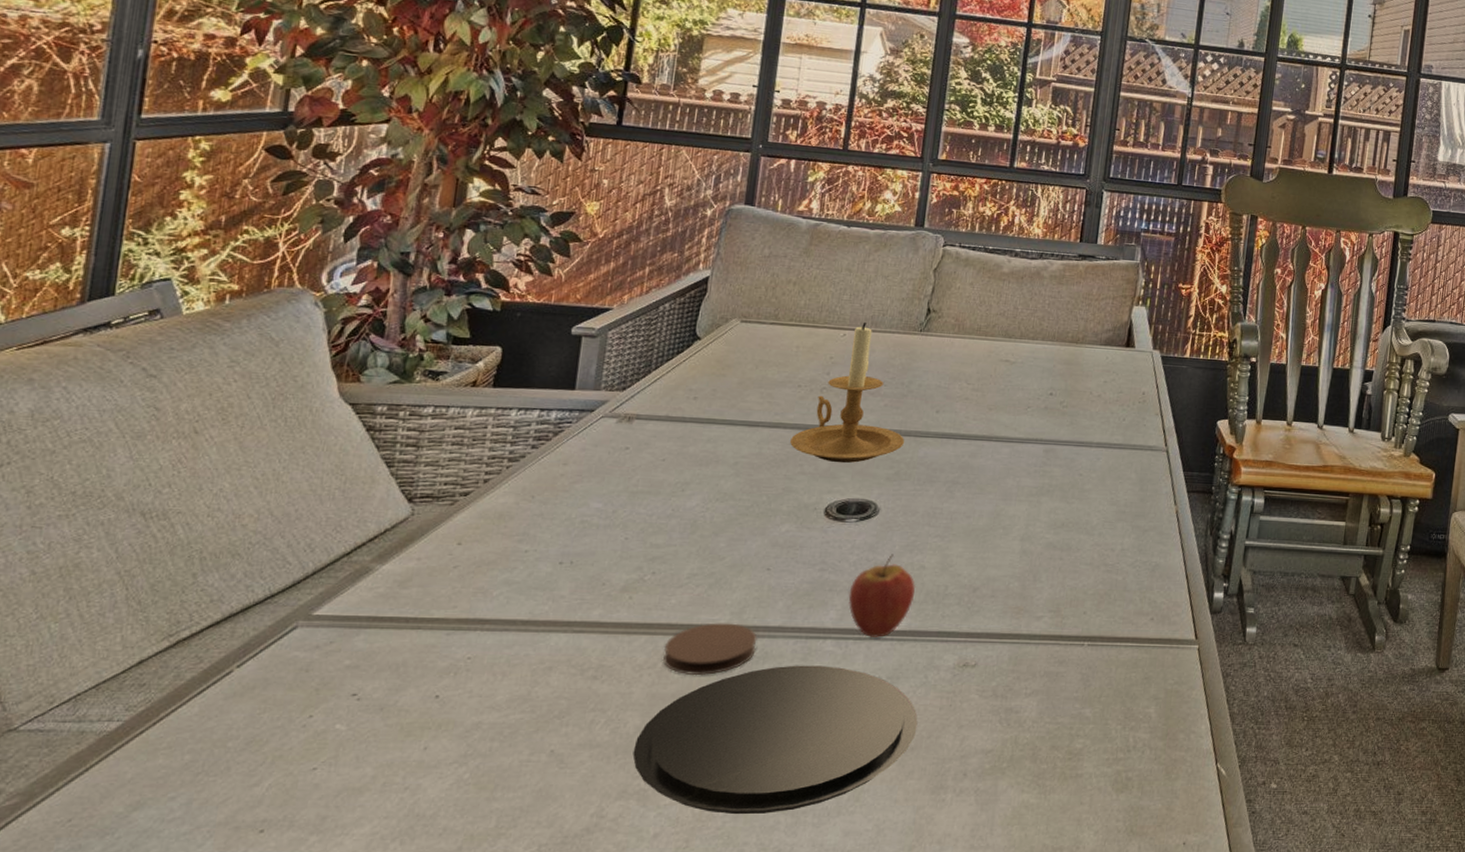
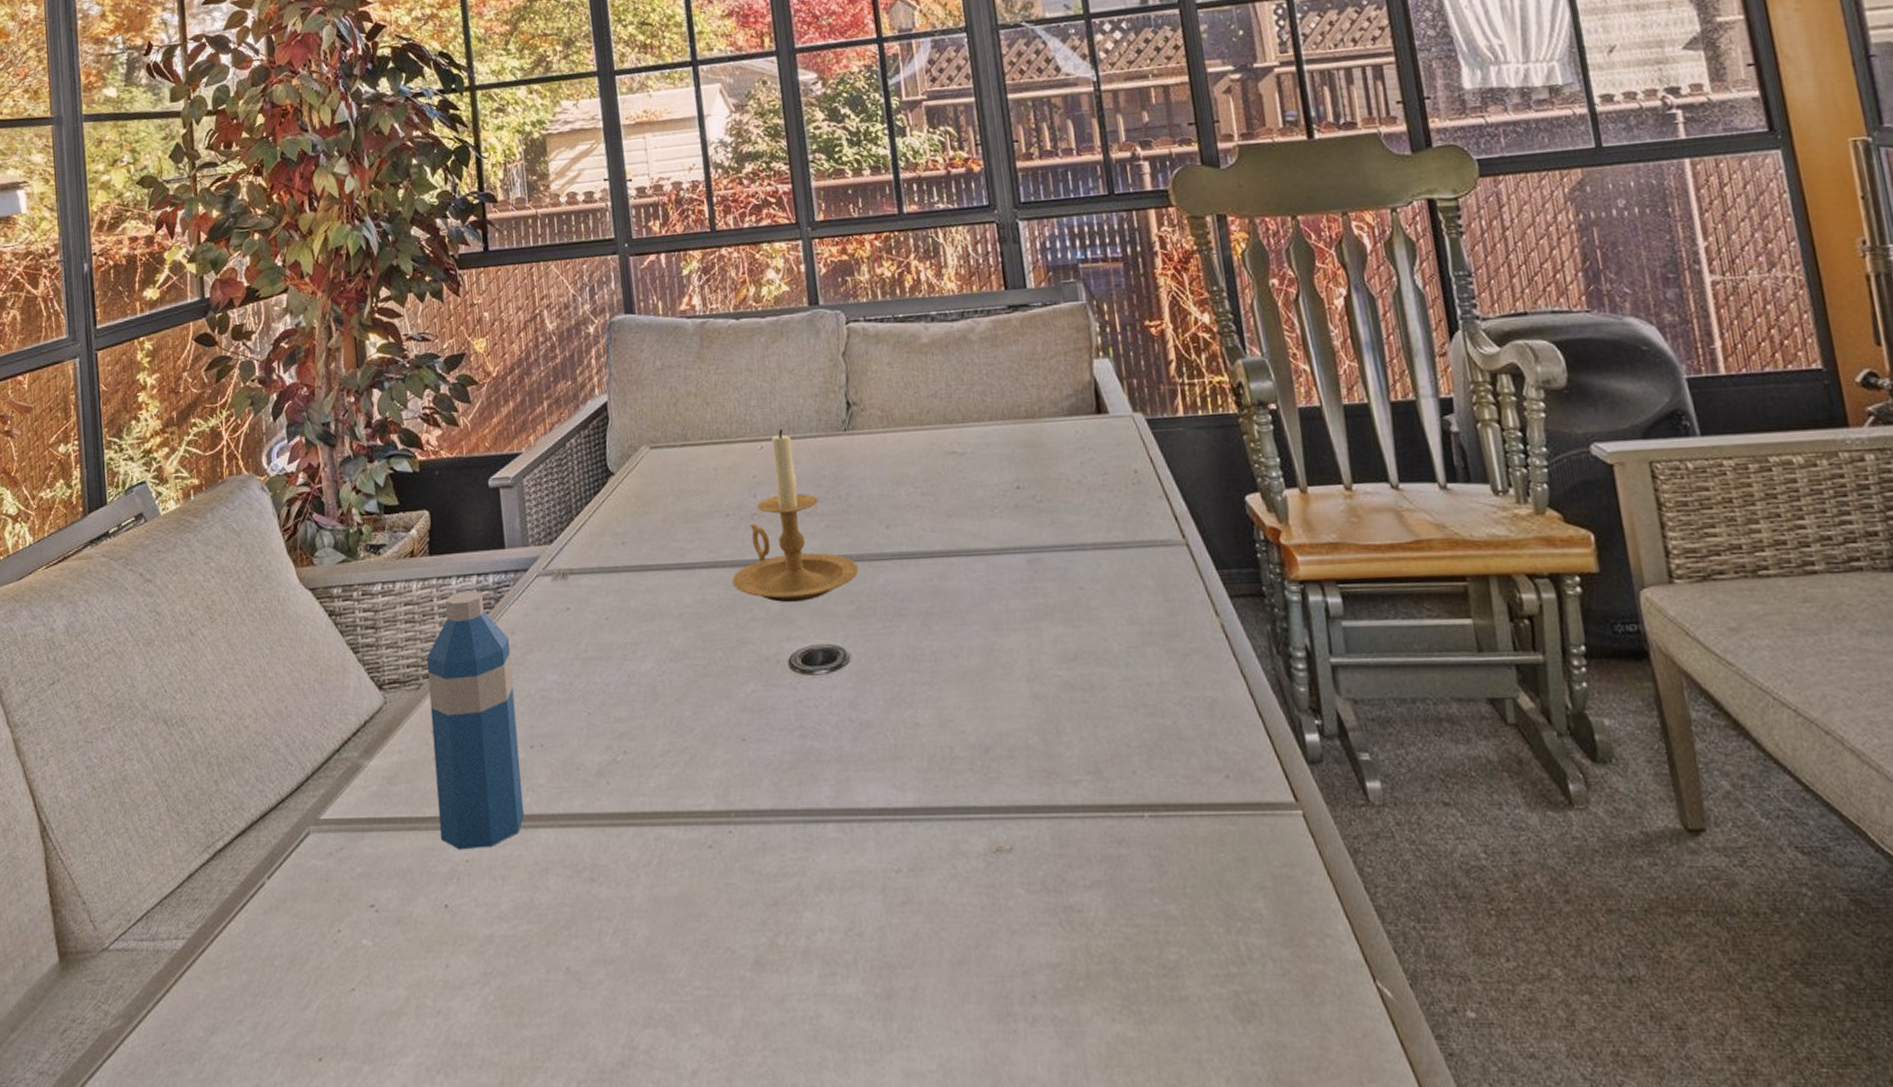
water bottle: none [444,422,560,649] -> present [426,590,525,850]
plate: present [632,665,918,815] -> none [649,856,960,1048]
coaster: present [663,623,757,676] -> none [655,808,752,874]
fruit: present [848,554,916,637] -> none [839,710,916,818]

